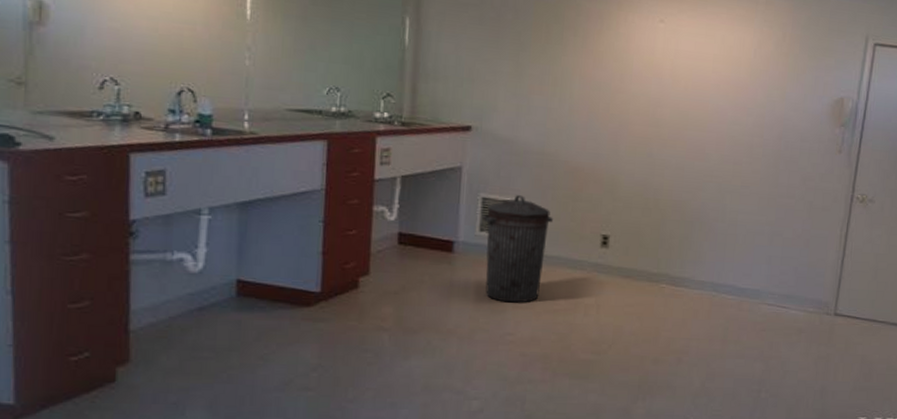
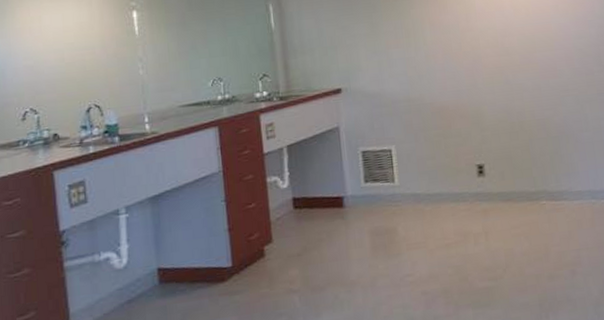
trash can: present [481,195,554,303] -> none [364,142,430,246]

